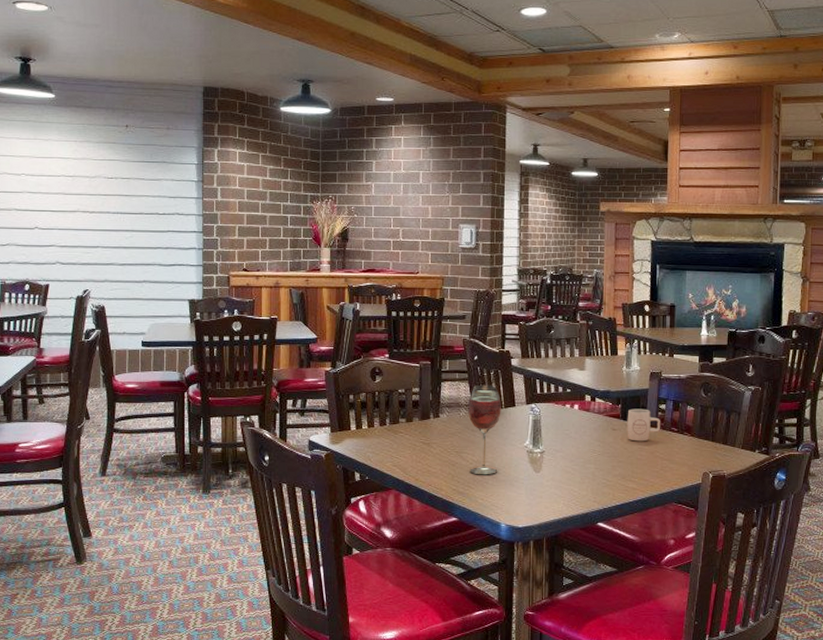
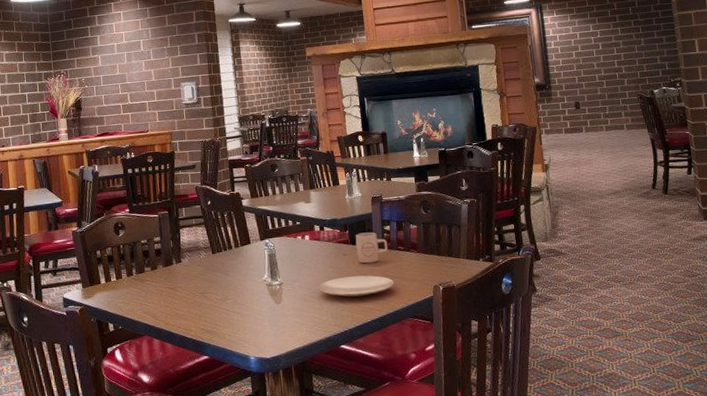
wineglass: present [468,384,501,475] -> none [206,226,242,313]
plate: none [582,453,663,476] -> present [319,275,395,298]

